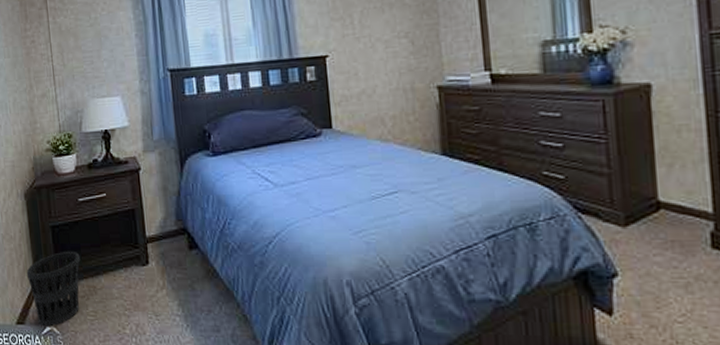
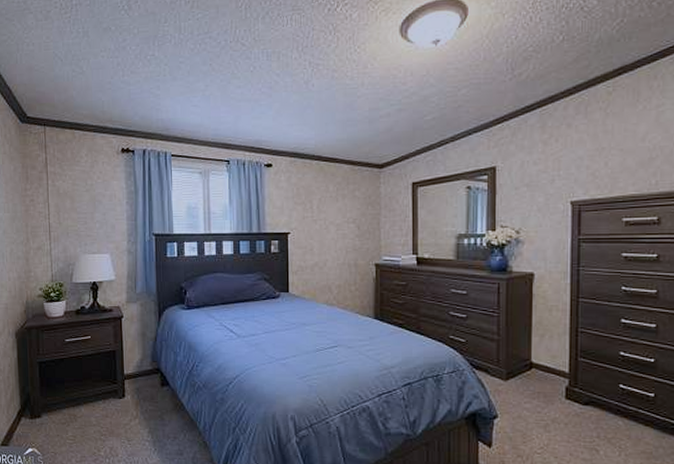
wastebasket: present [26,251,81,327] -> none [13,384,64,449]

